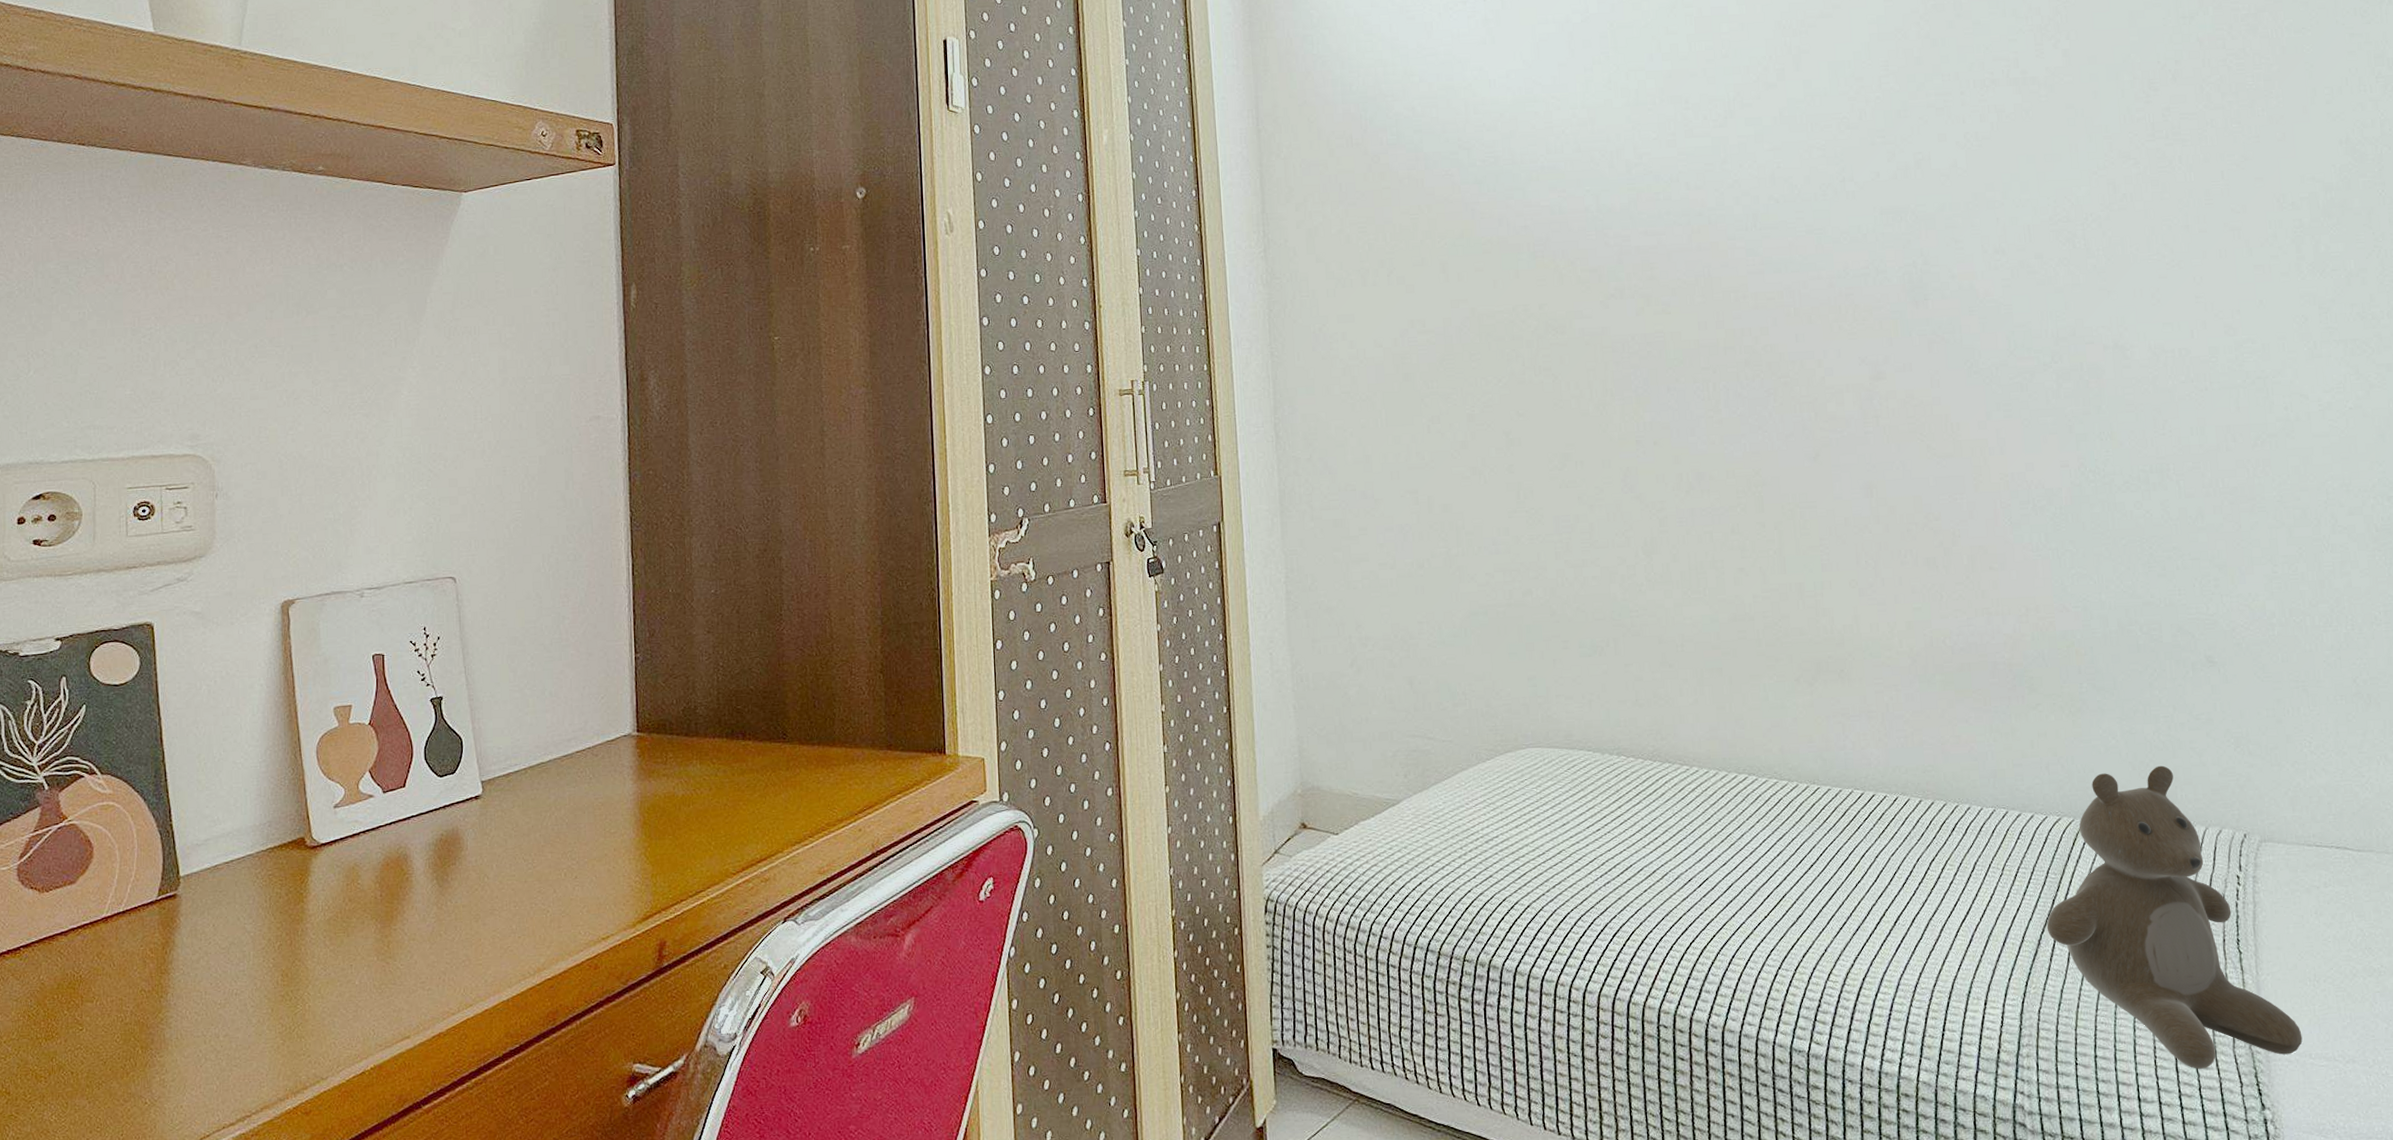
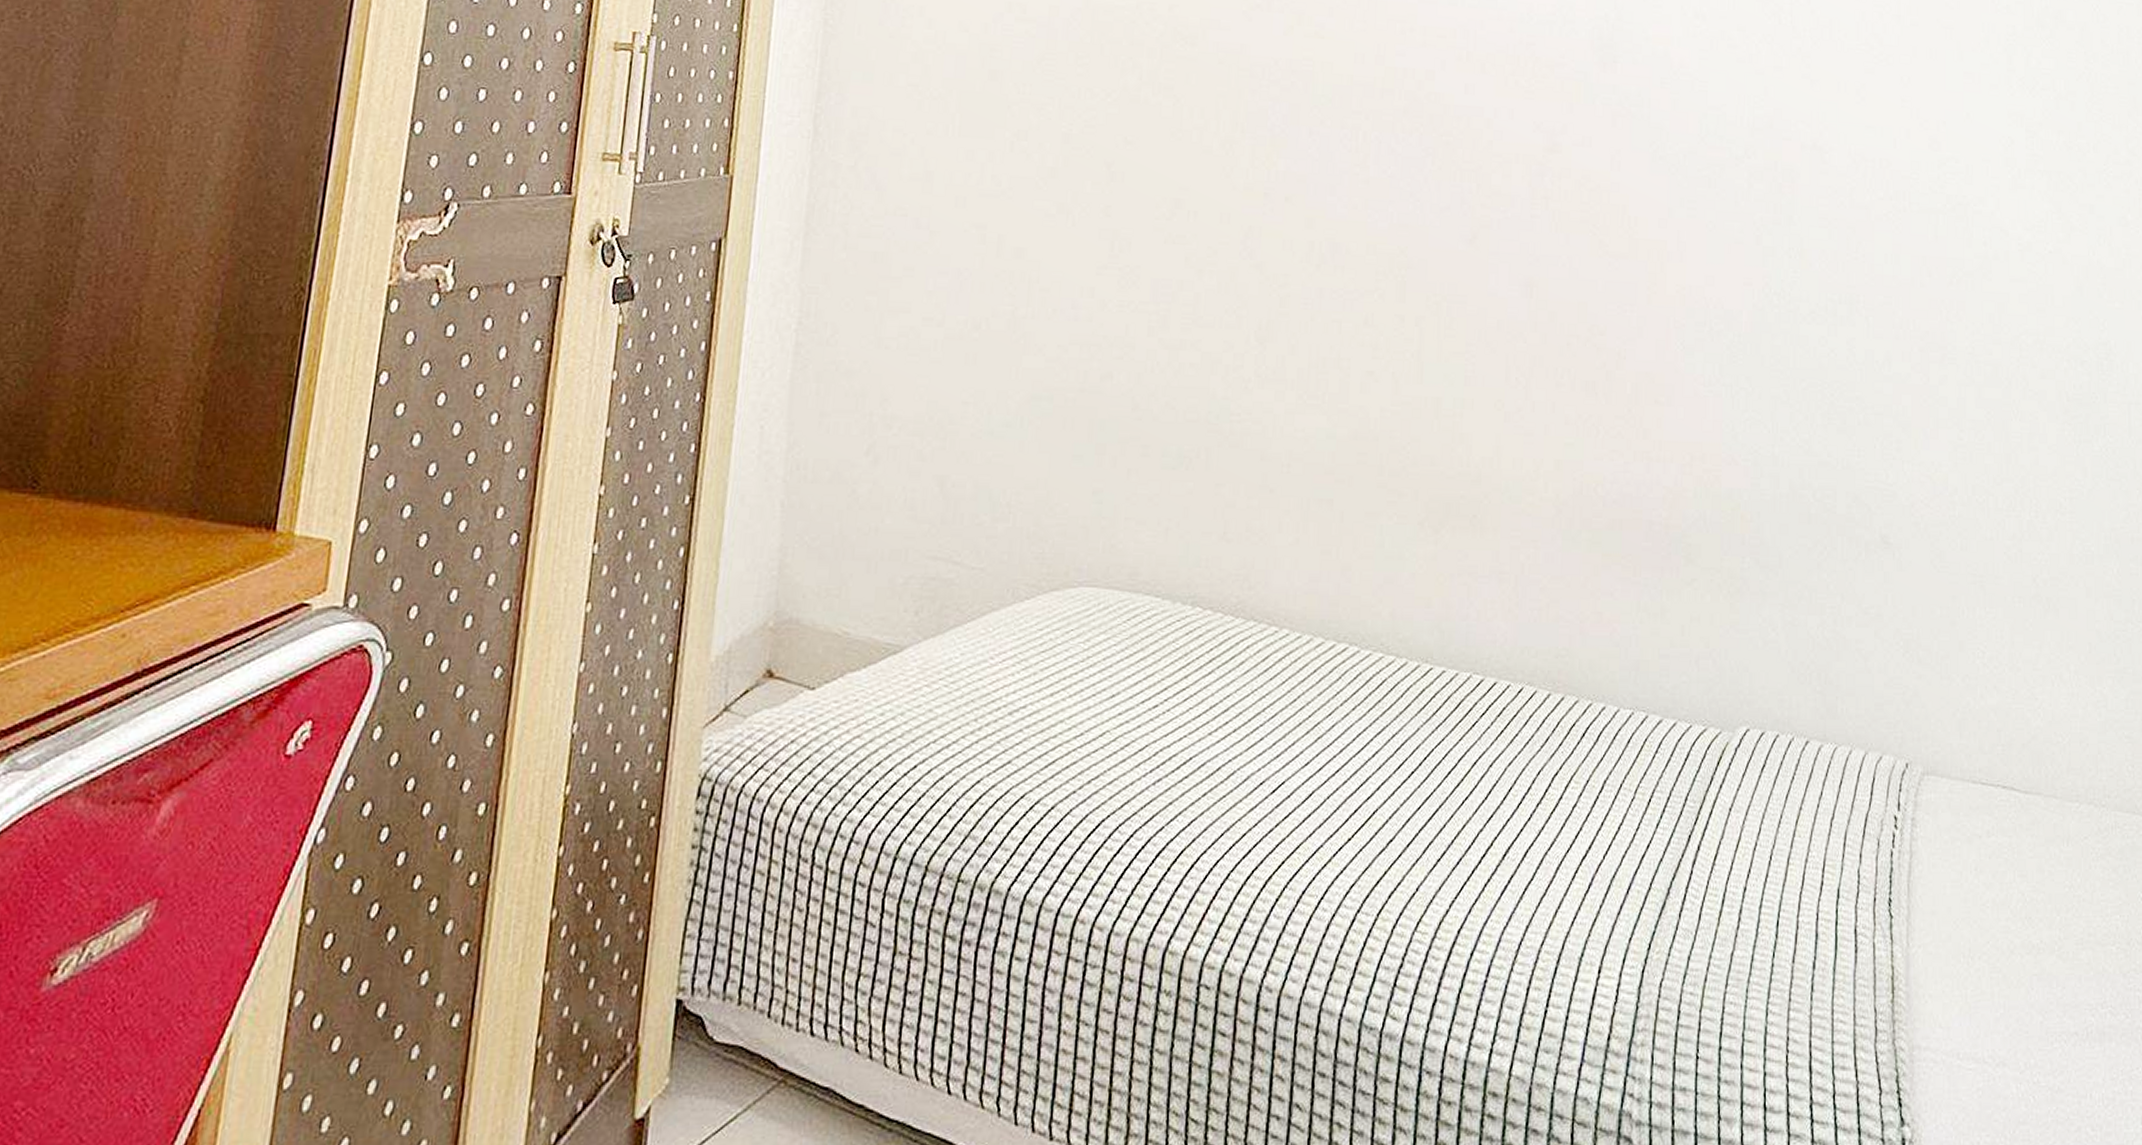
teddy bear: present [2046,765,2303,1069] -> none [1679,669,1951,1069]

